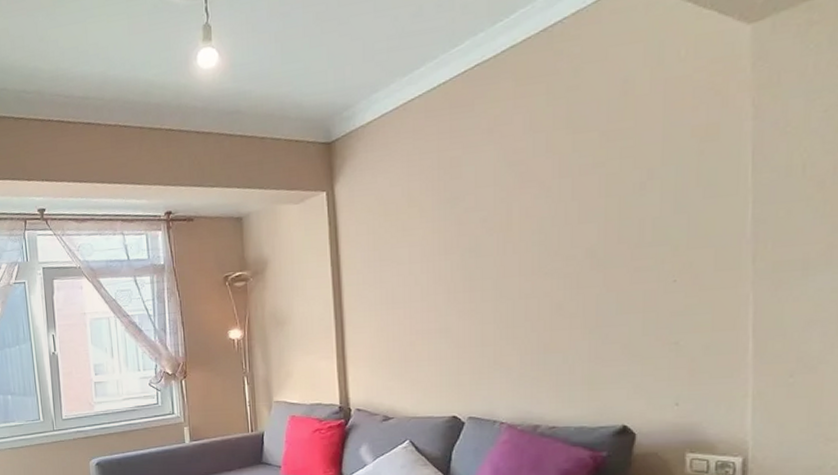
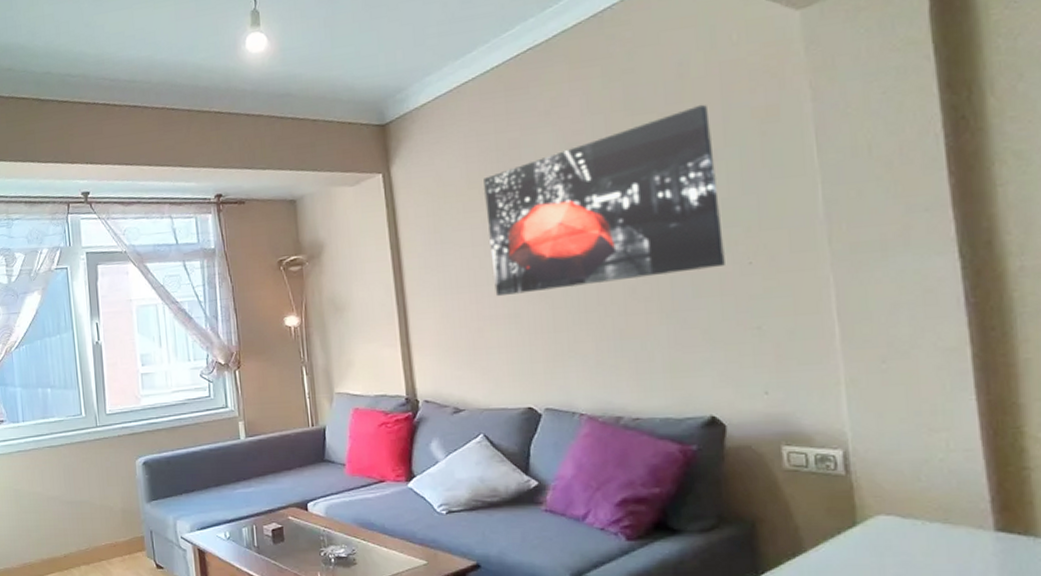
wall art: none [423,122,651,312] -> present [483,104,725,297]

